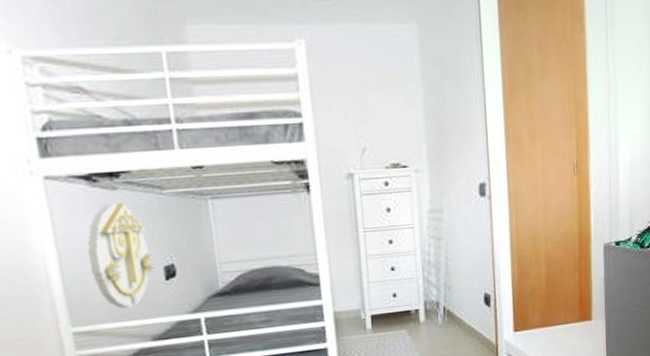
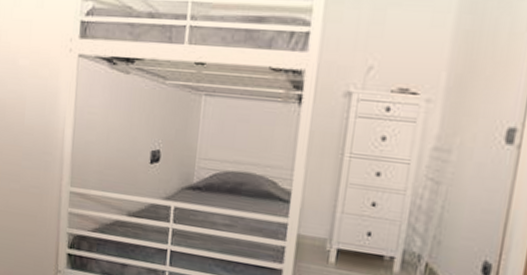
wall decoration: present [87,203,154,309] -> none [94,86,144,182]

